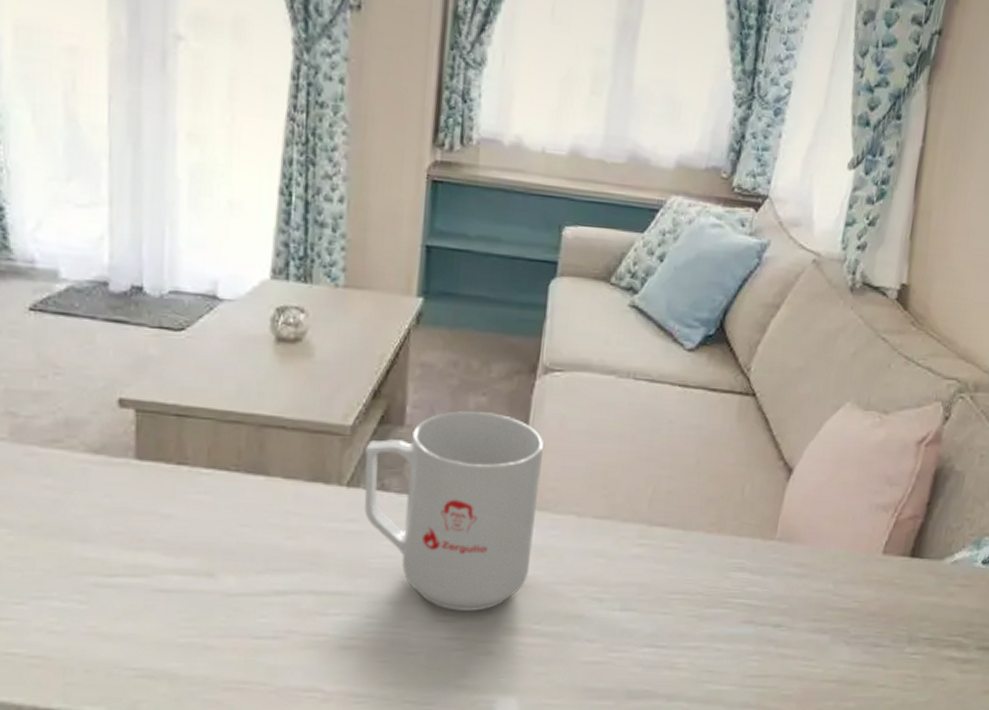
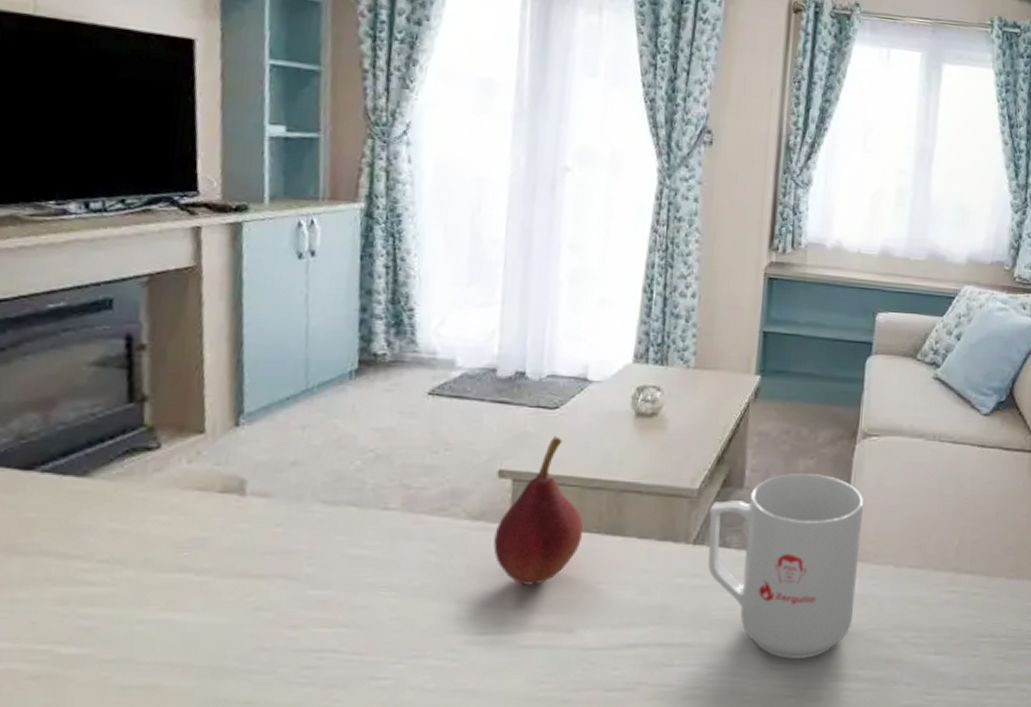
fruit: none [118,362,221,526] -> present [493,436,584,585]

